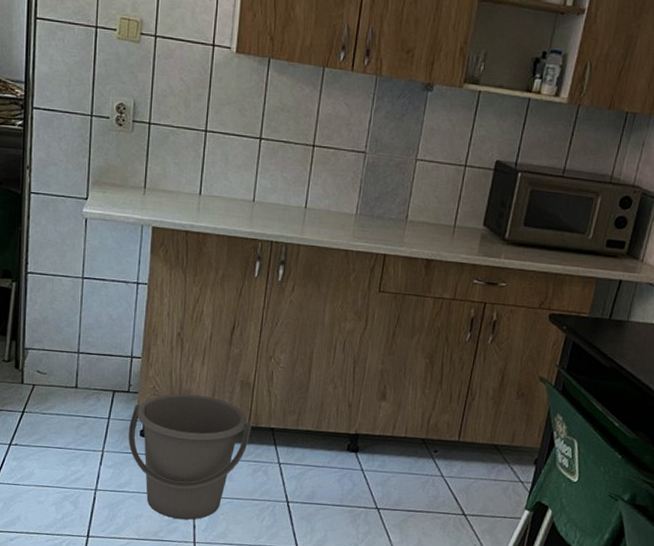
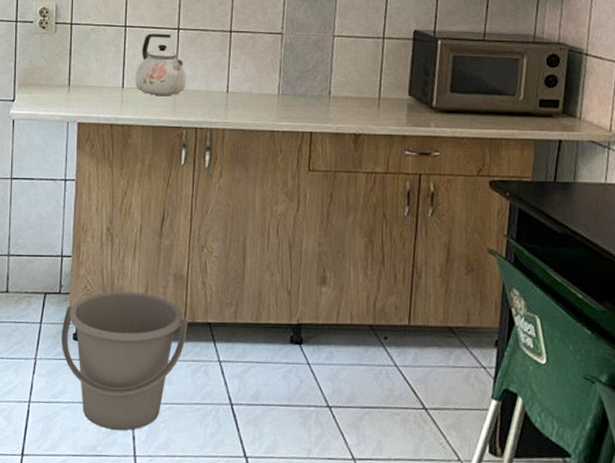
kettle: none [213,141,265,207] -> present [135,33,186,95]

